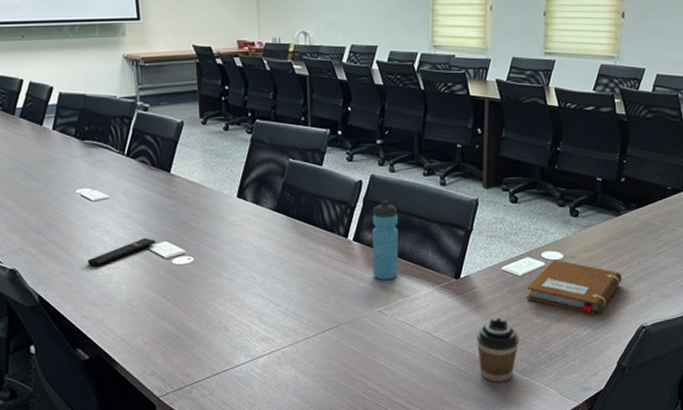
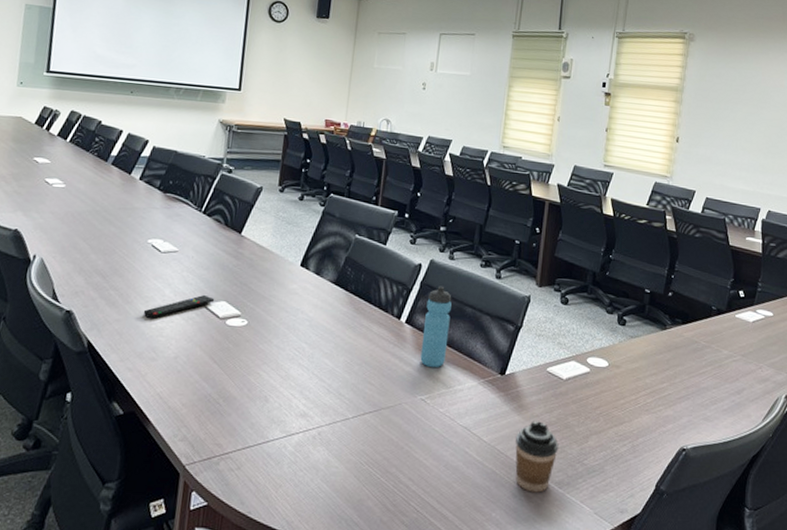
notebook: present [527,259,622,315] -> none [569,366,665,430]

